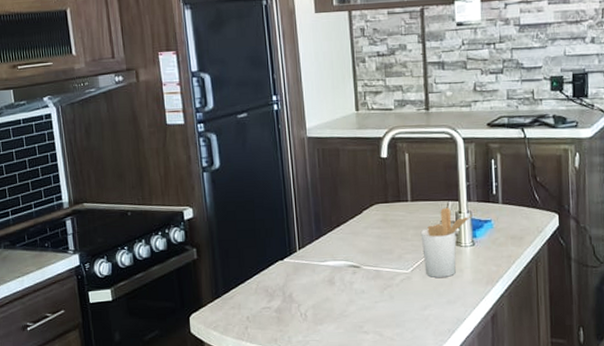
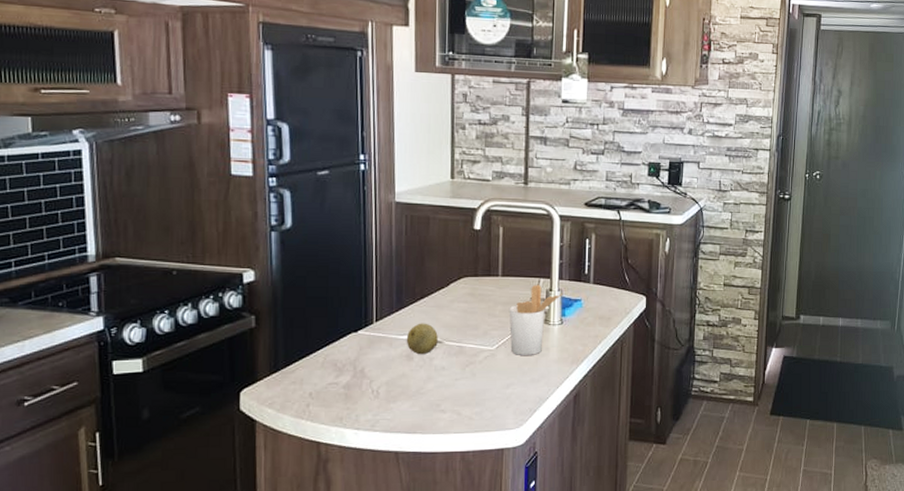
fruit: none [327,249,356,280] -> present [406,323,438,355]

